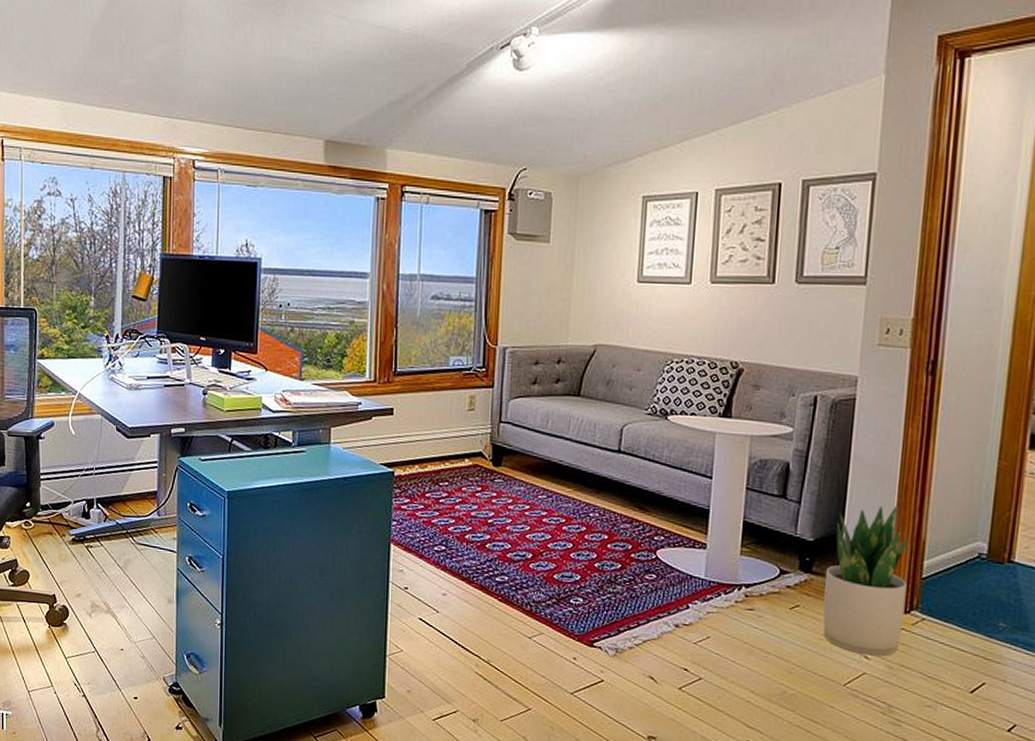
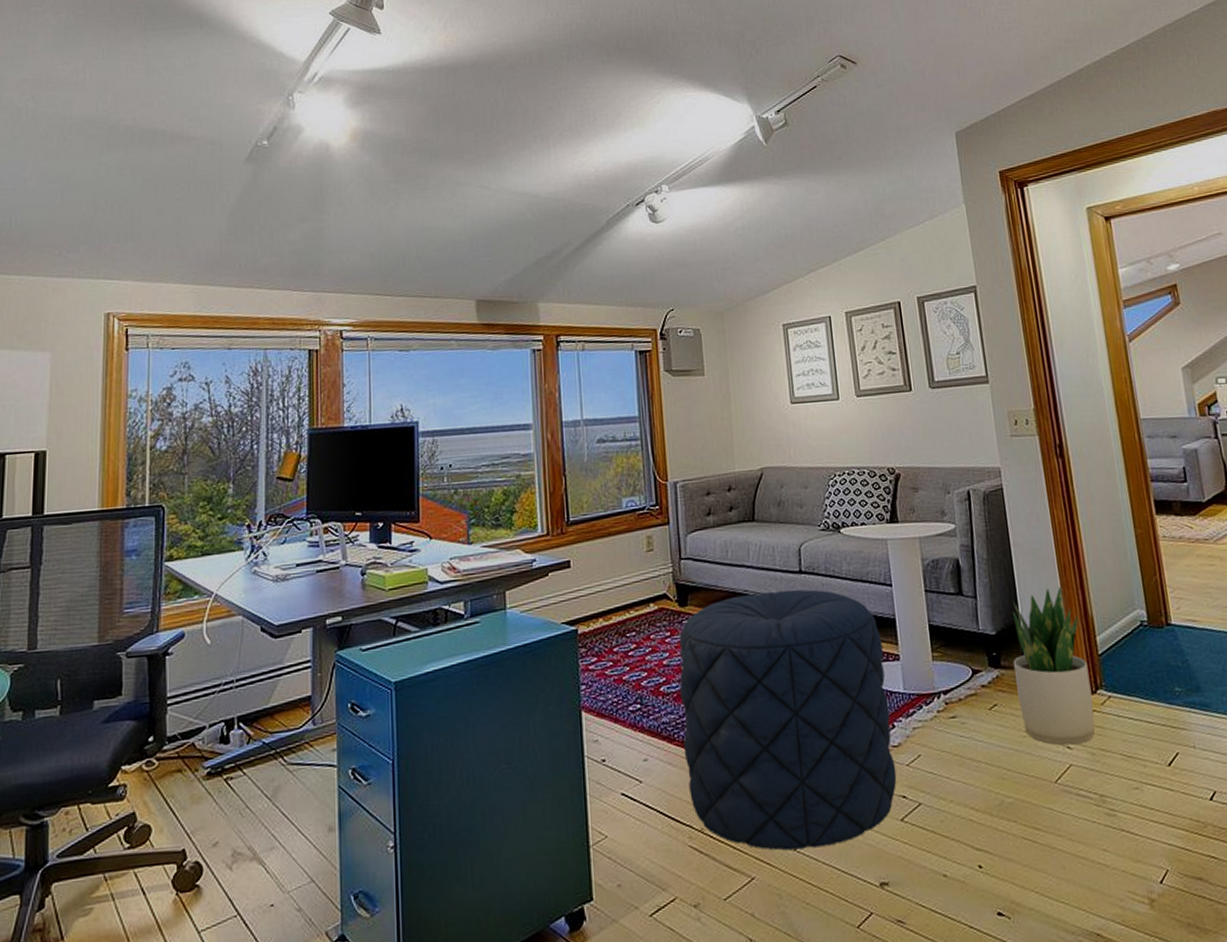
pouf: none [480,464,692,697] -> present [679,589,897,851]

